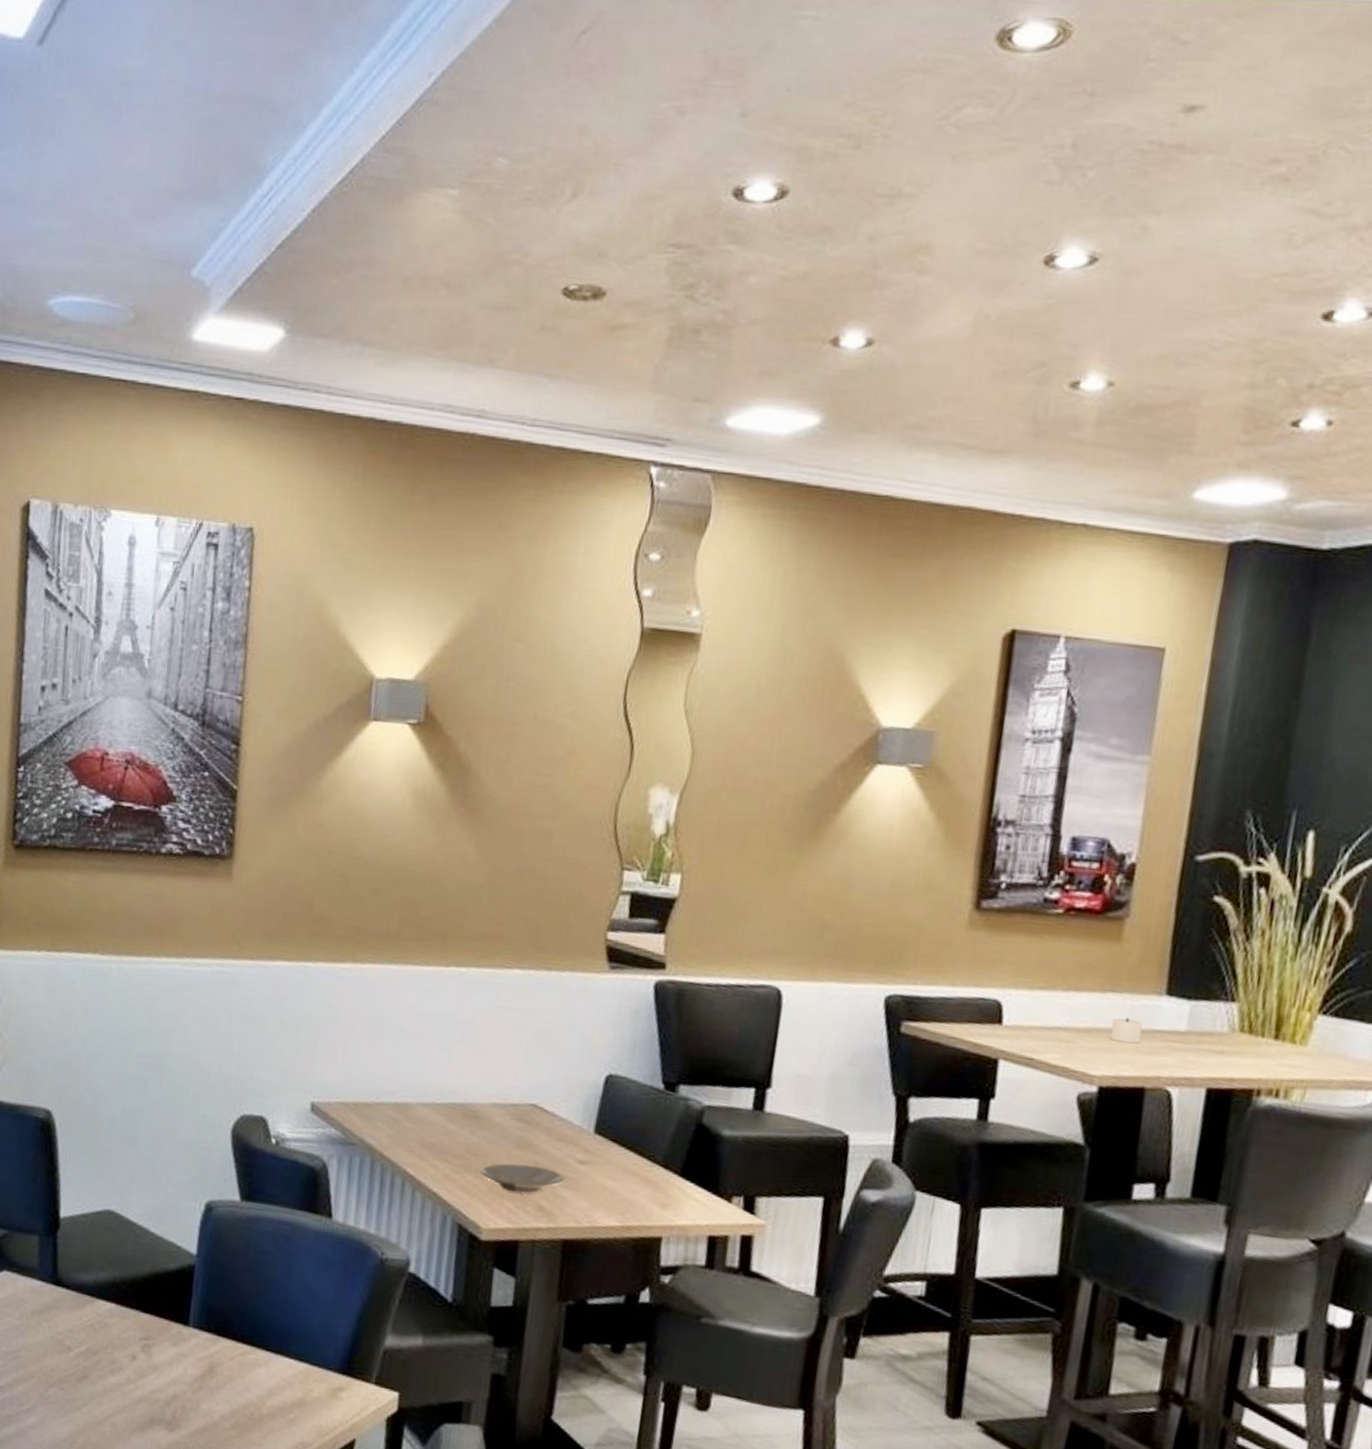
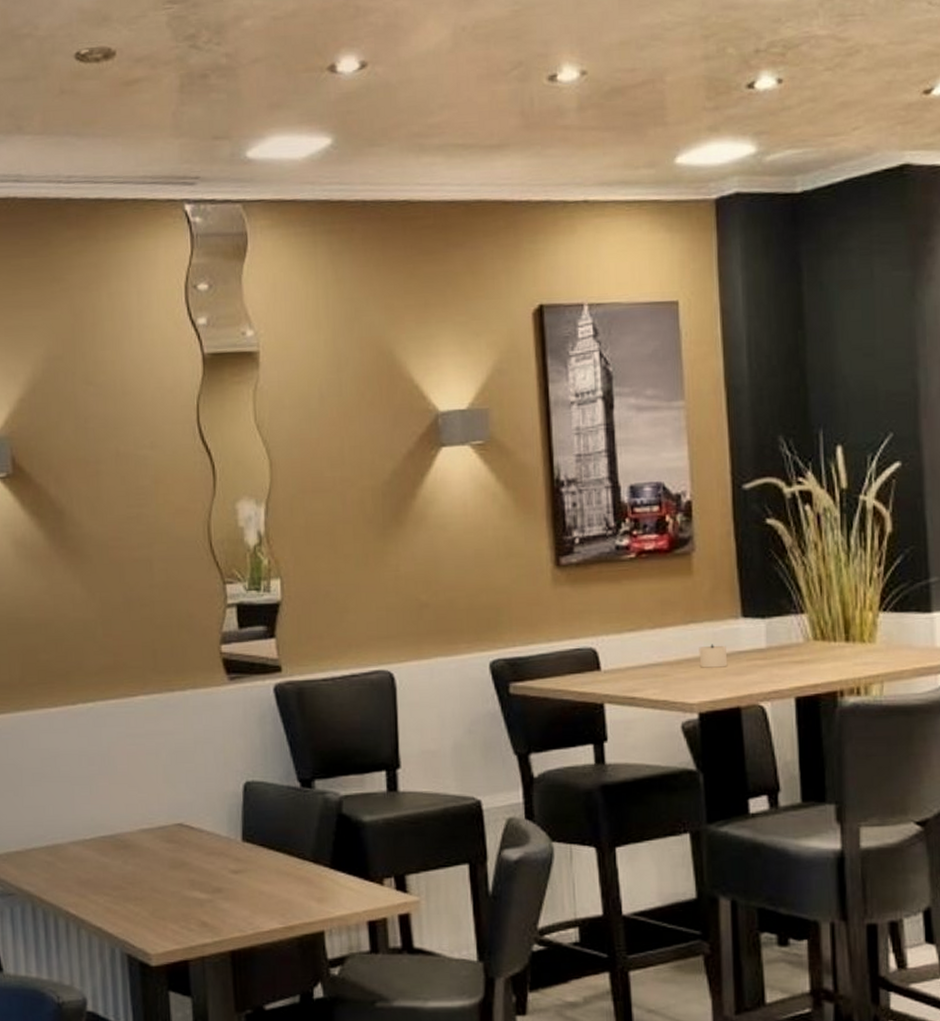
saucer: present [480,1163,563,1194] -> none [140,884,220,914]

